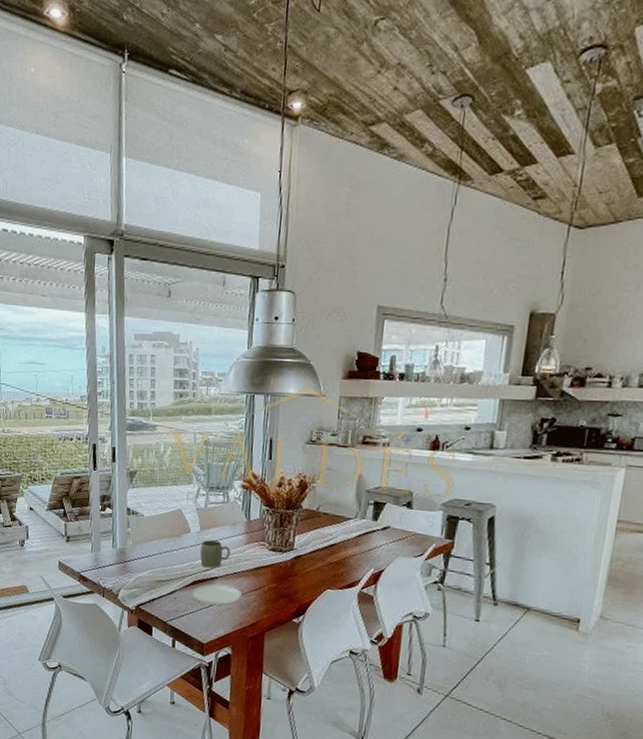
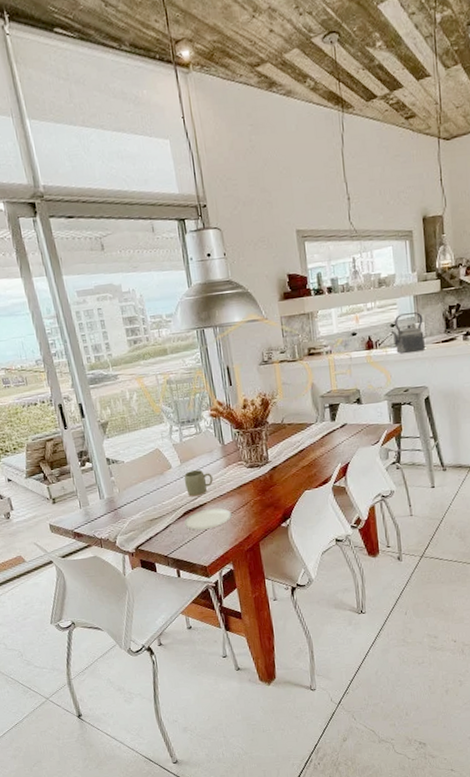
kettle: none [463,417,506,463] -> present [391,312,426,353]

